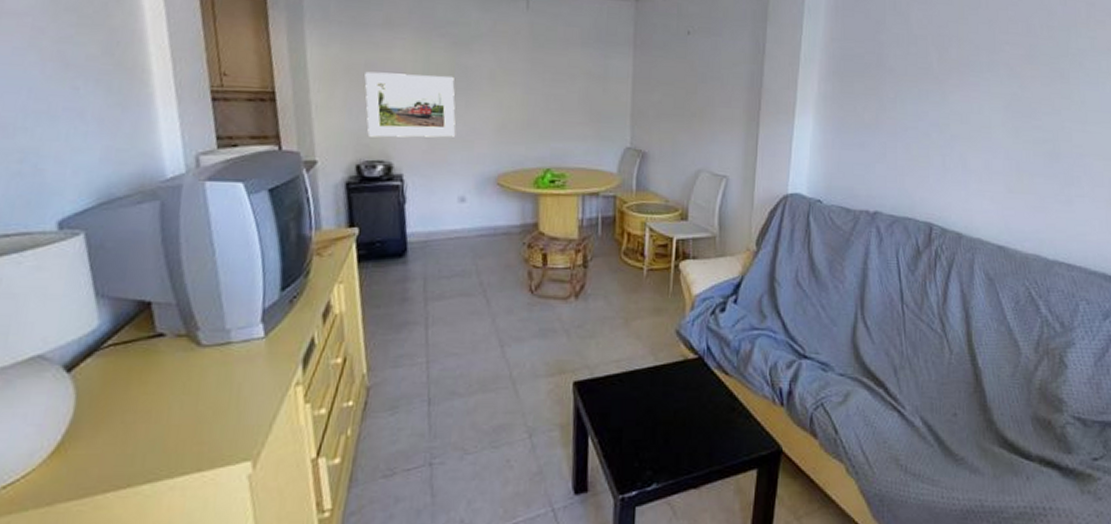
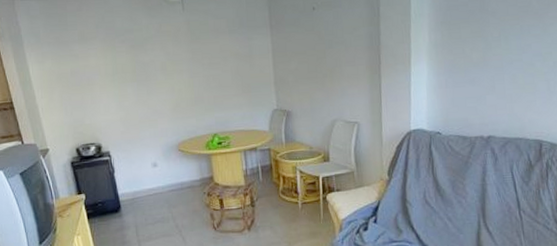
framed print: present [364,71,456,138] -> none [72,72,143,126]

